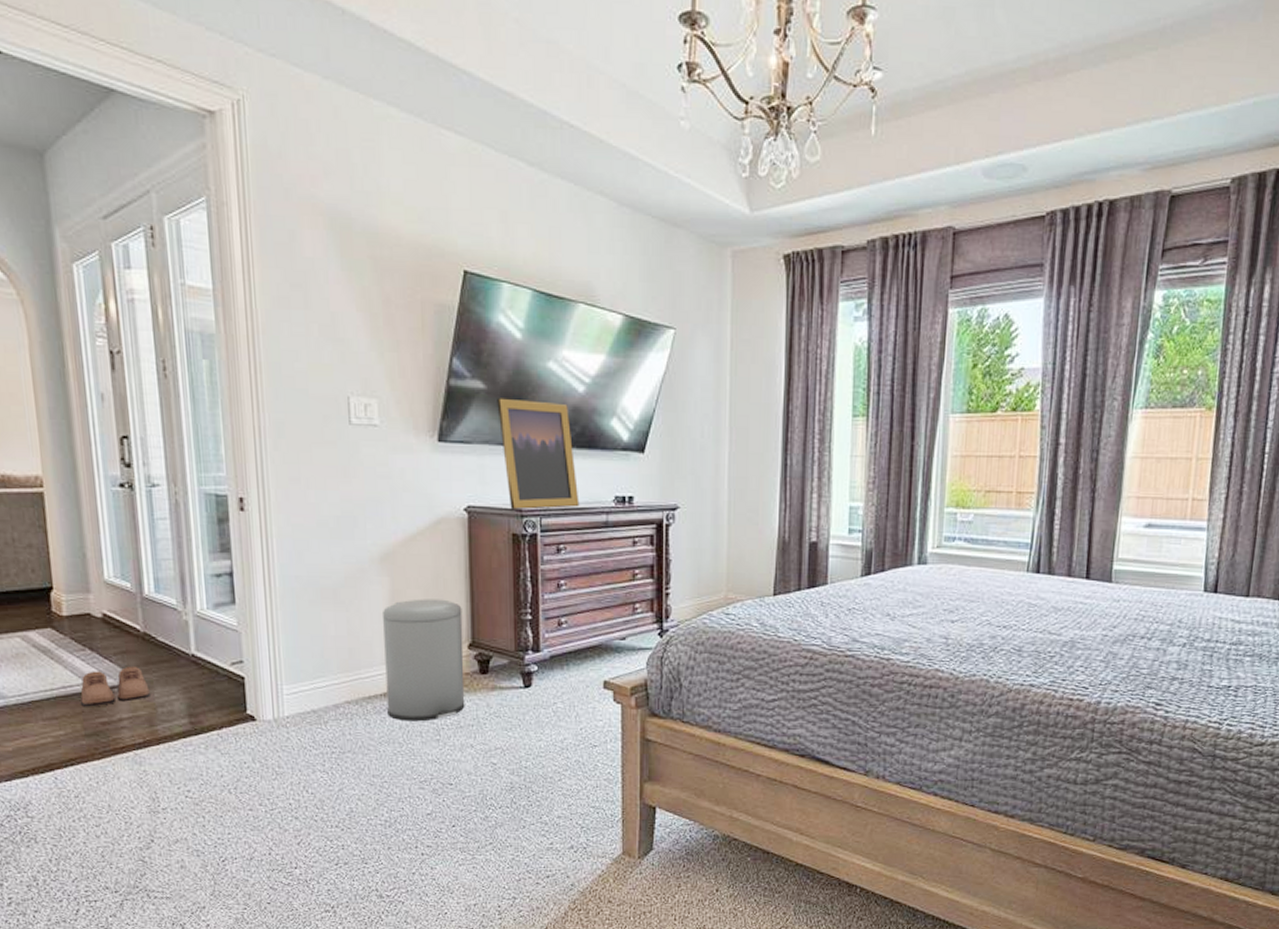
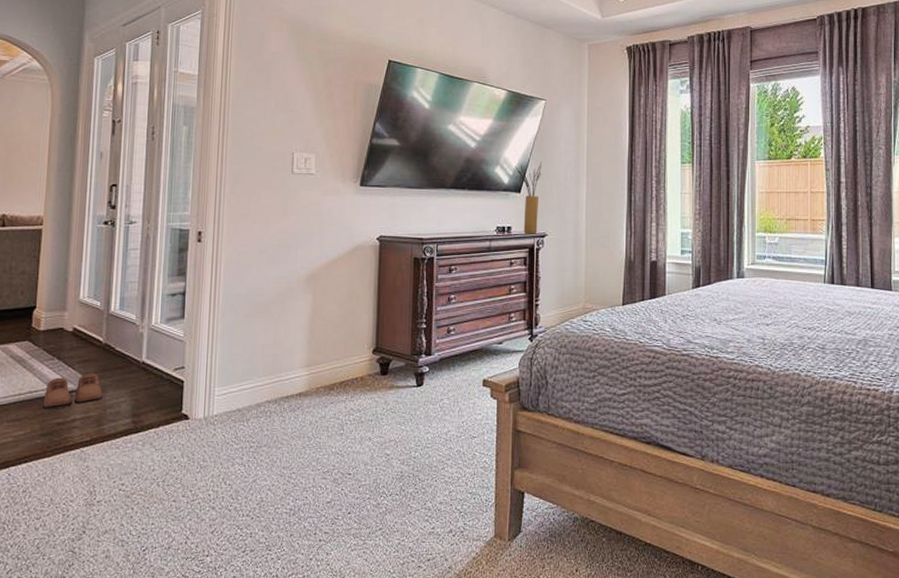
pedal bin: present [383,599,465,722] -> none [301,312,370,418]
picture frame: present [497,398,580,511] -> none [408,152,469,239]
vase: none [637,412,672,507] -> present [515,162,543,234]

